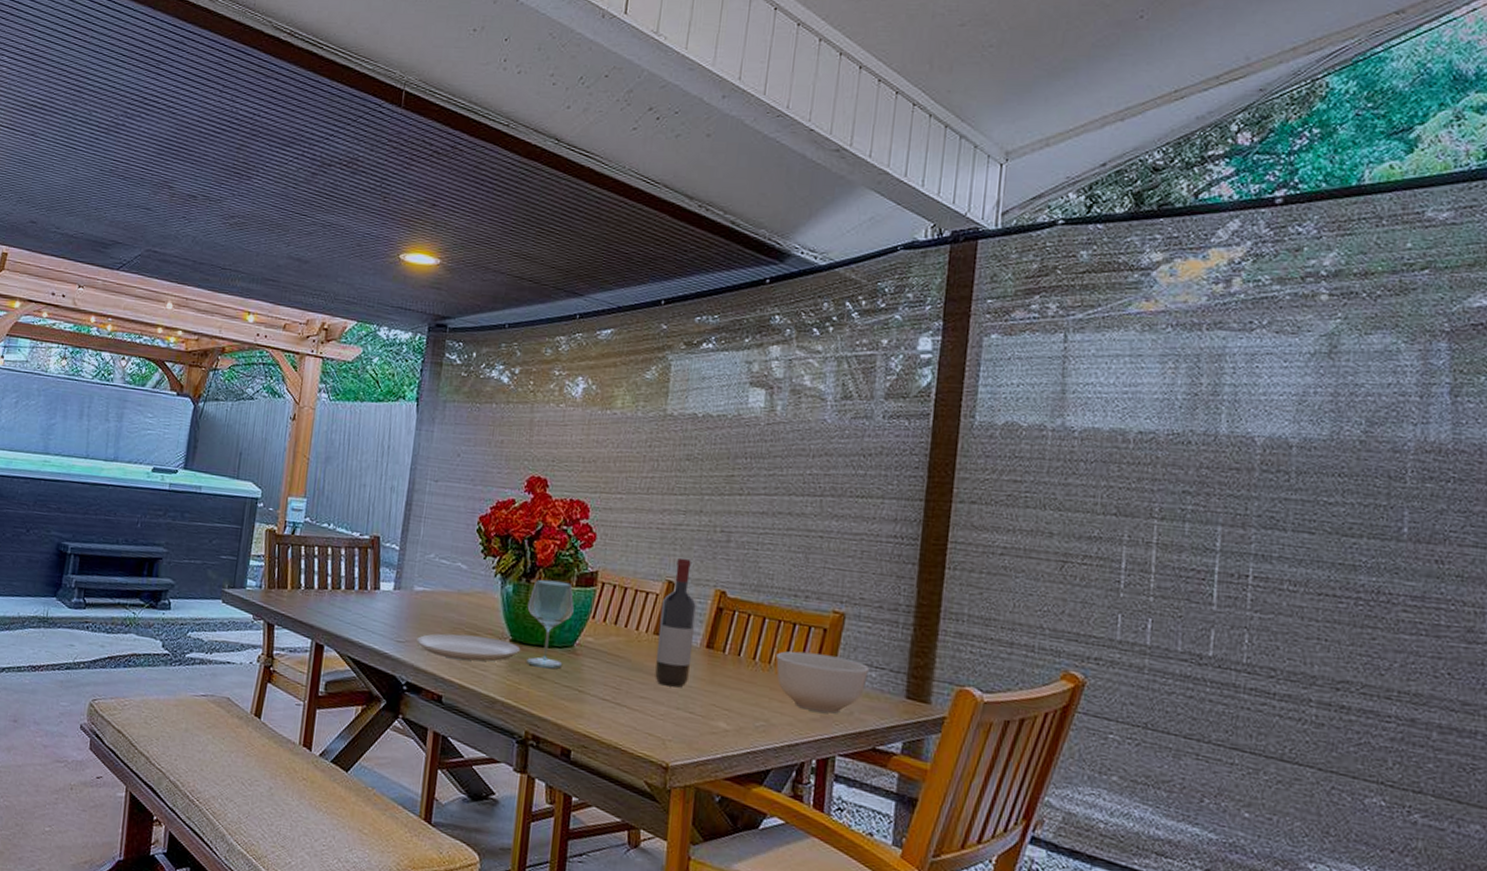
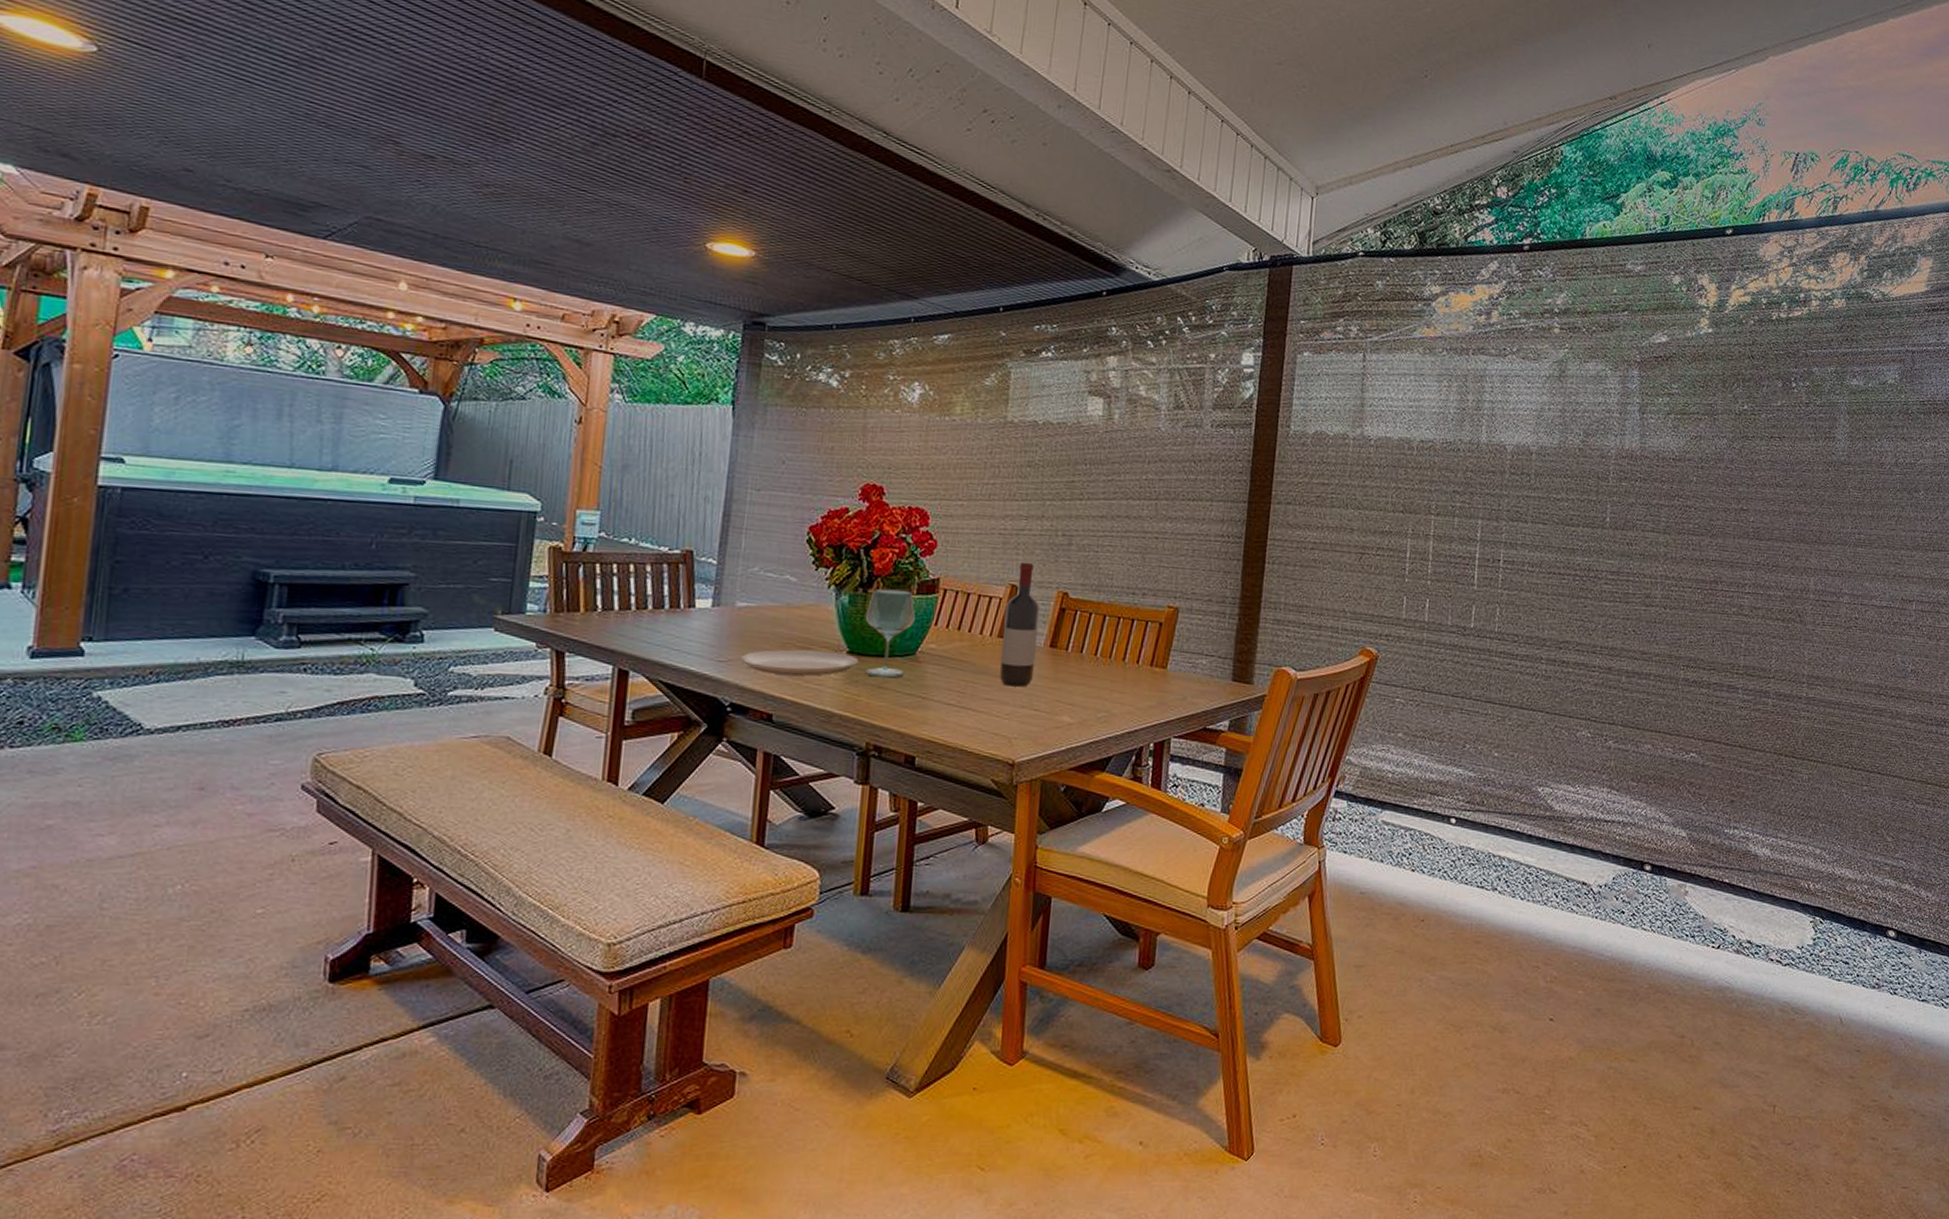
bowl: present [776,651,869,714] -> none [1116,645,1200,700]

